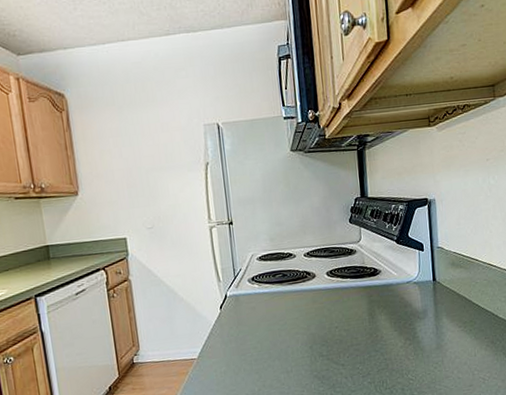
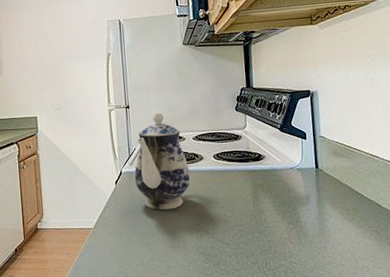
teapot: none [241,228,303,335] -> present [134,112,191,210]

